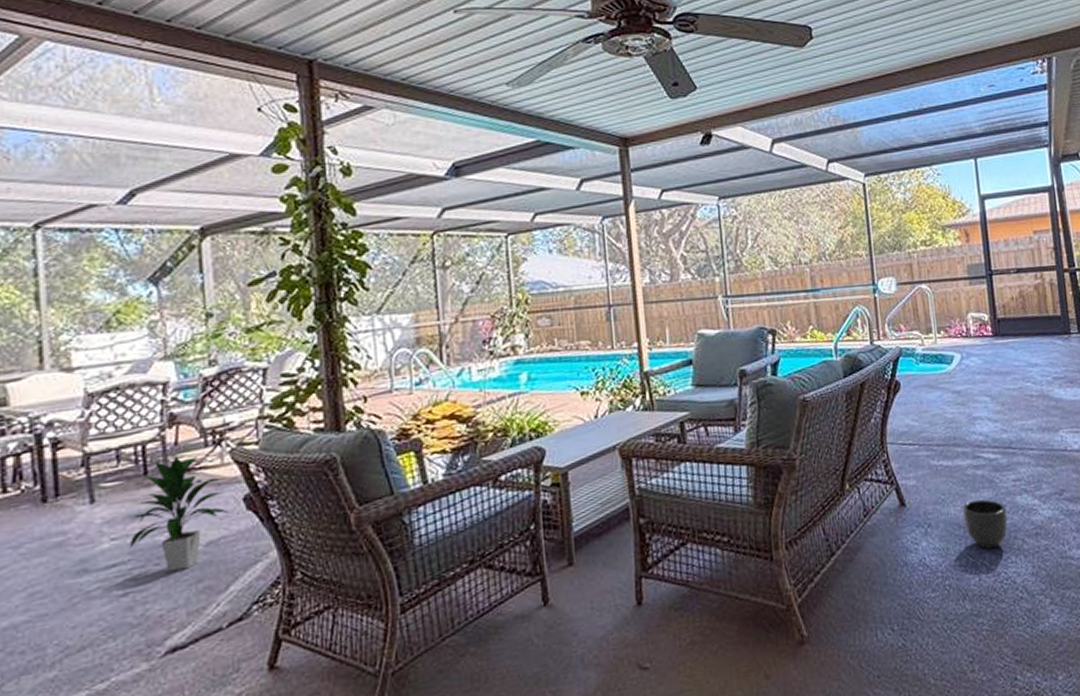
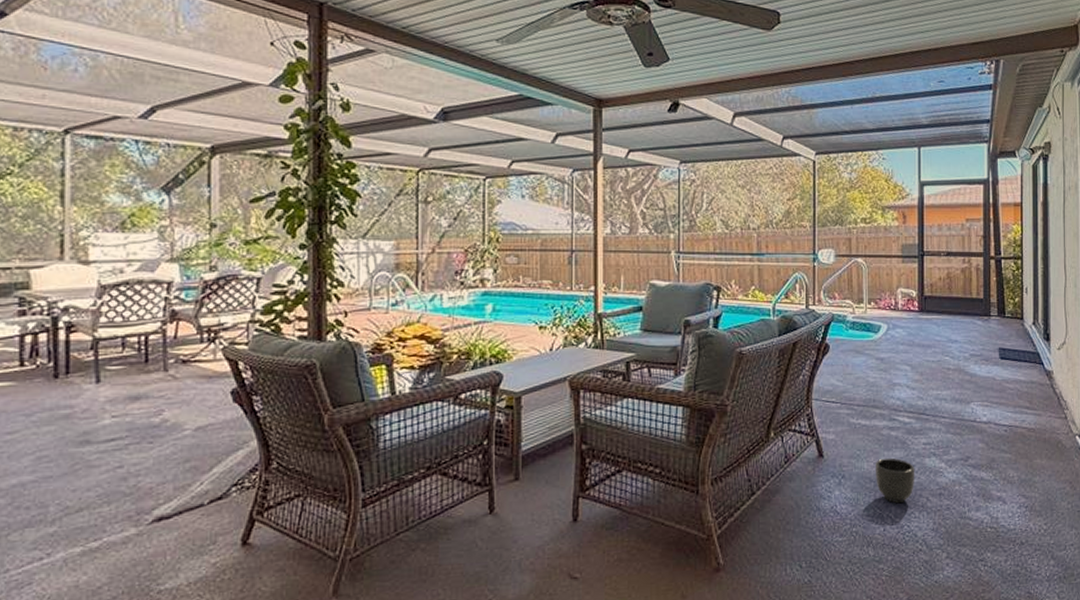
indoor plant: present [129,455,231,572] -> none [127,348,219,450]

